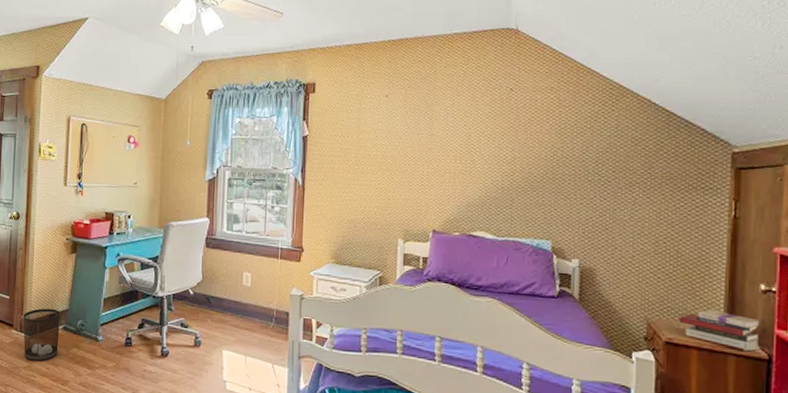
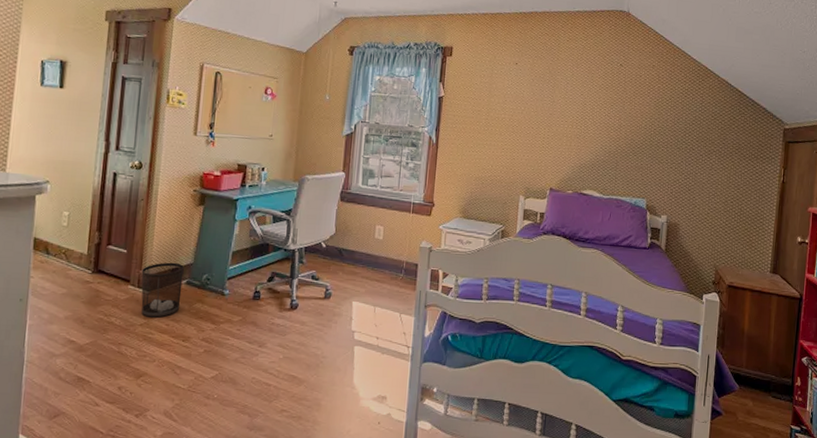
books: present [679,310,761,352] -> none [739,258,796,292]

